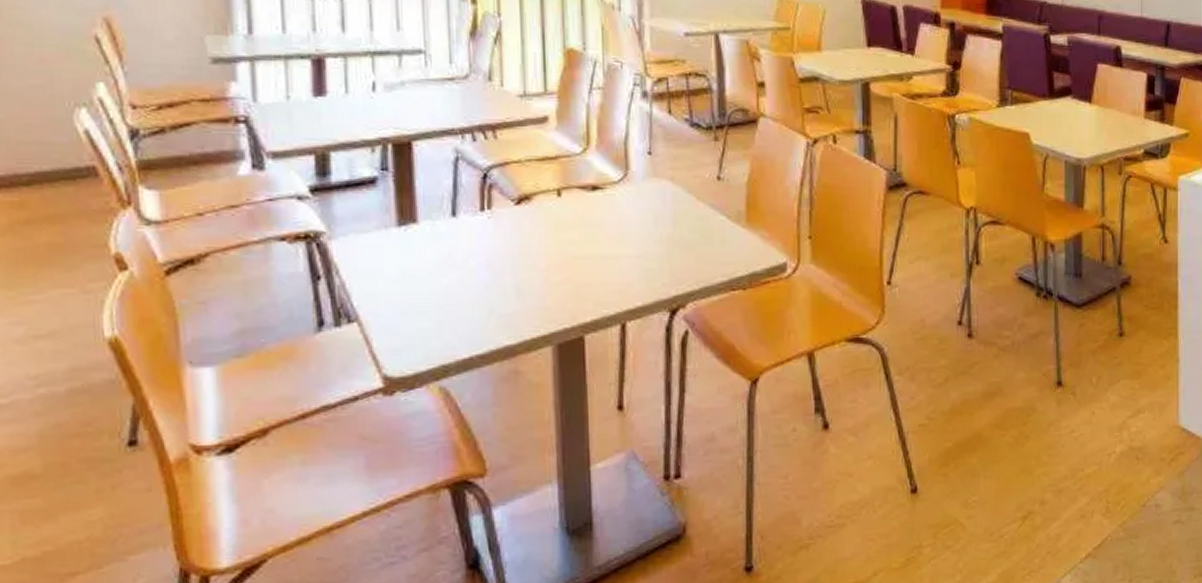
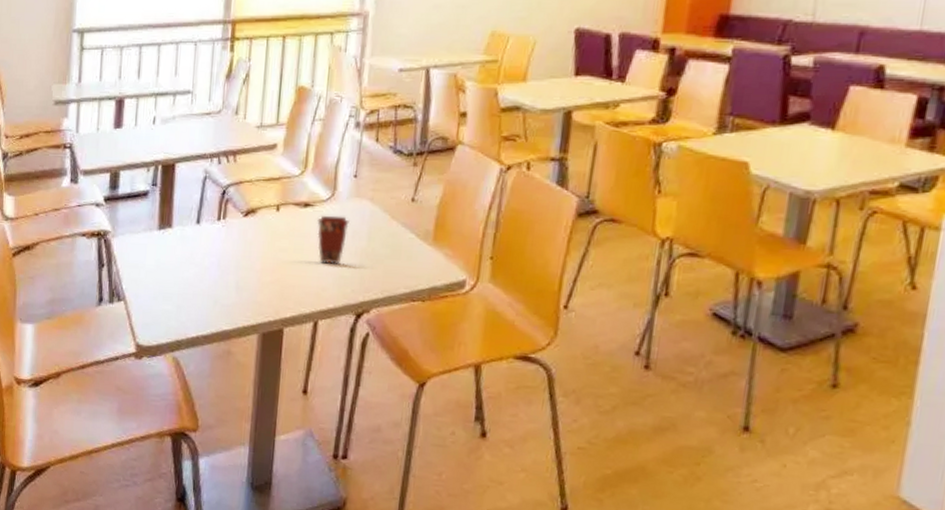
coffee cup: none [610,199,649,255] -> present [317,215,350,264]

